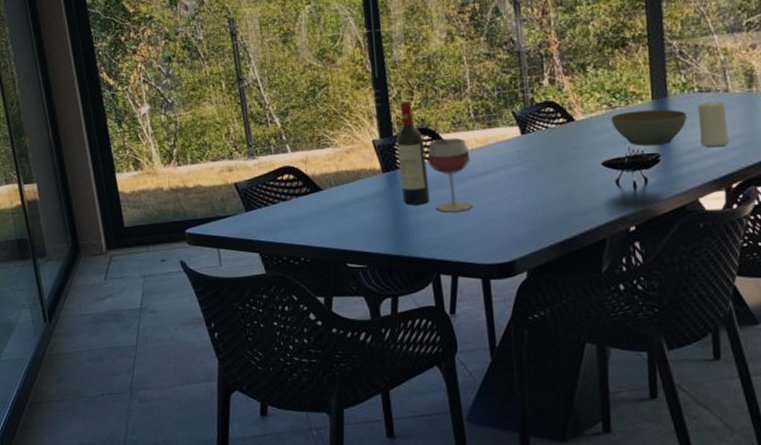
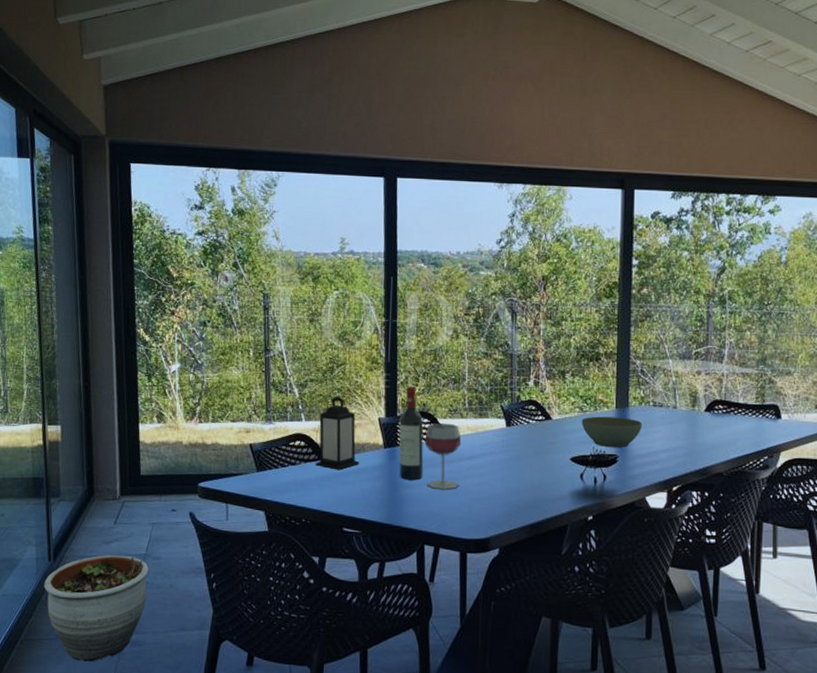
planter pot: none [43,311,148,421] -> present [43,554,149,662]
lantern: none [306,121,357,202] -> present [315,396,360,470]
candle: present [697,101,729,147] -> none [650,415,674,455]

